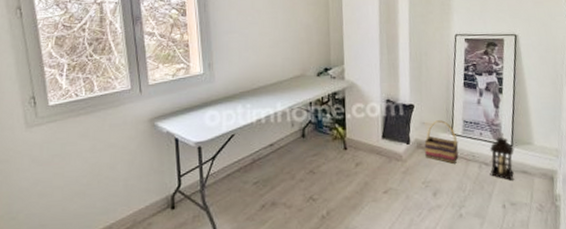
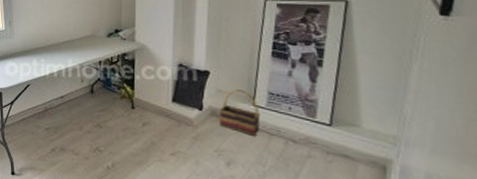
lantern: present [489,132,514,180] -> none [298,109,333,163]

